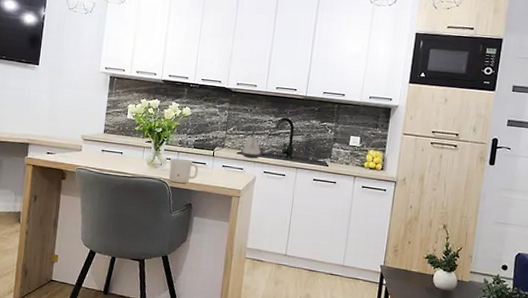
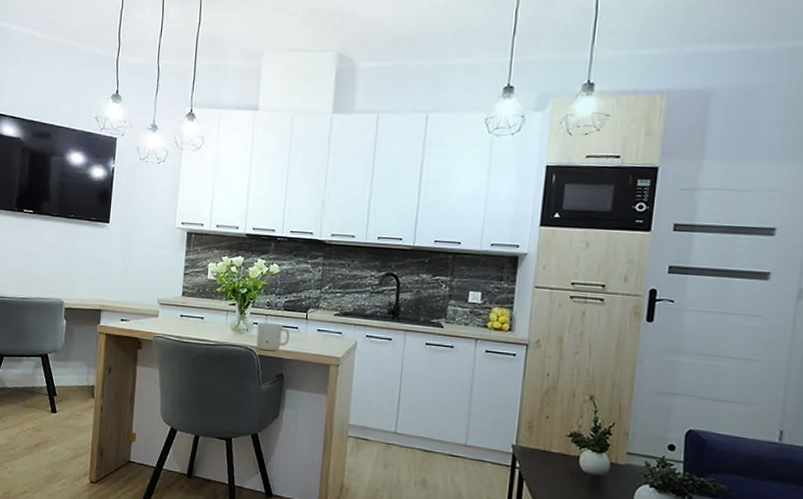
kettle: present [242,128,261,159] -> none [339,286,362,321]

